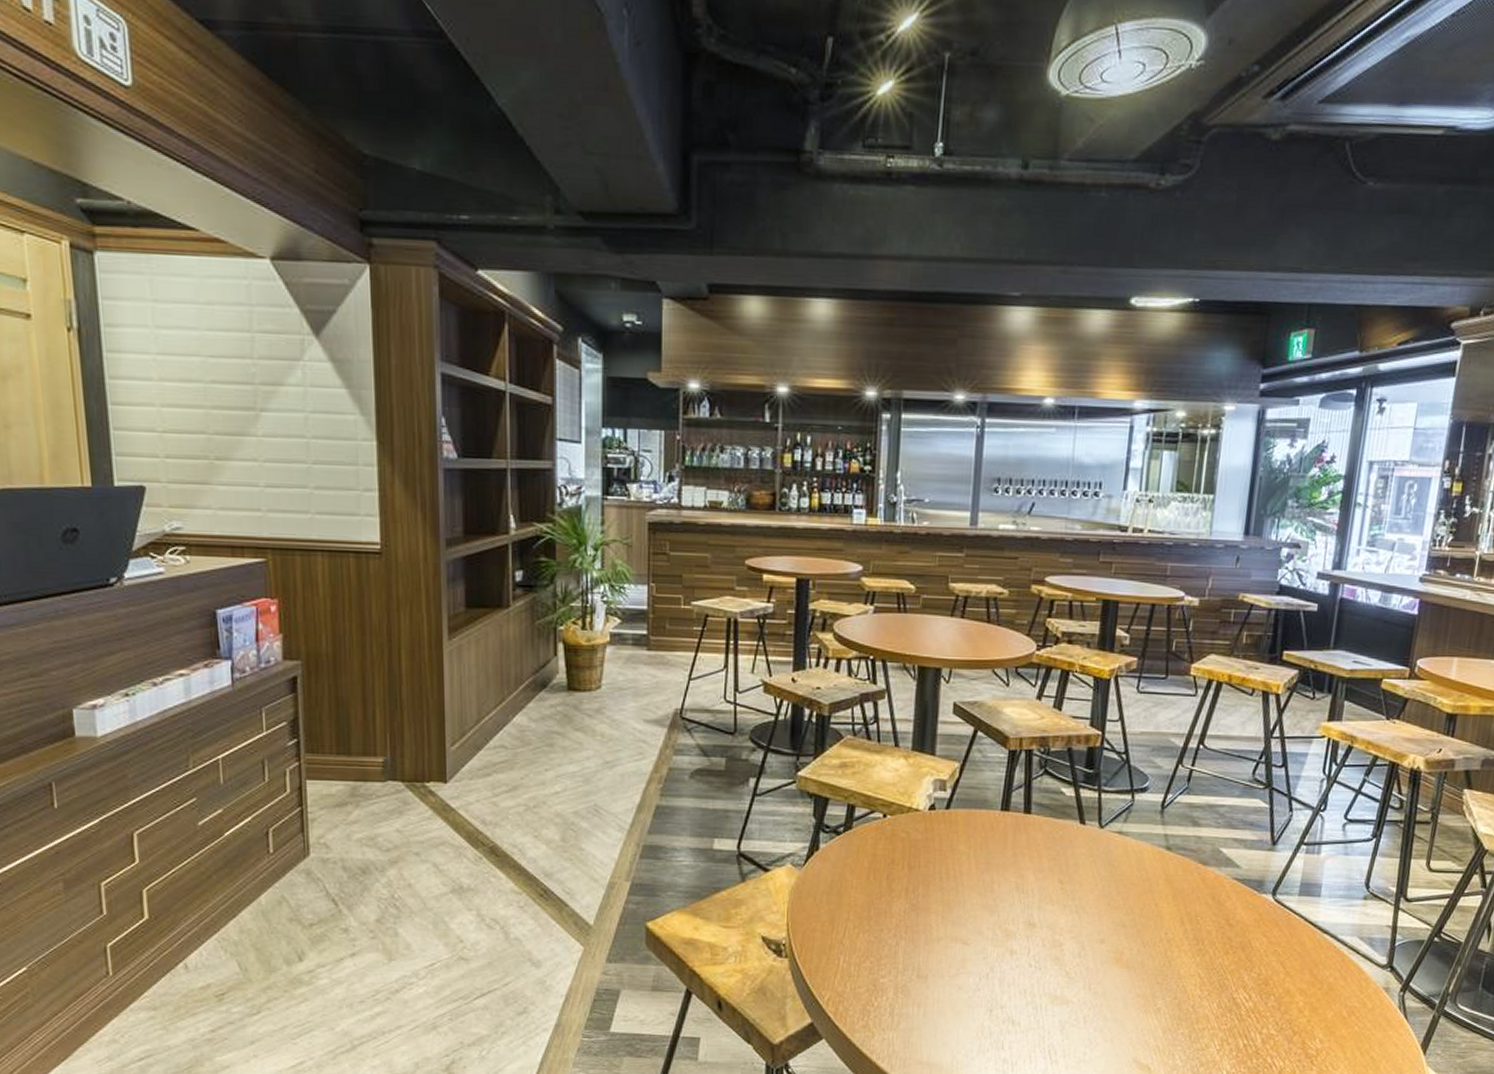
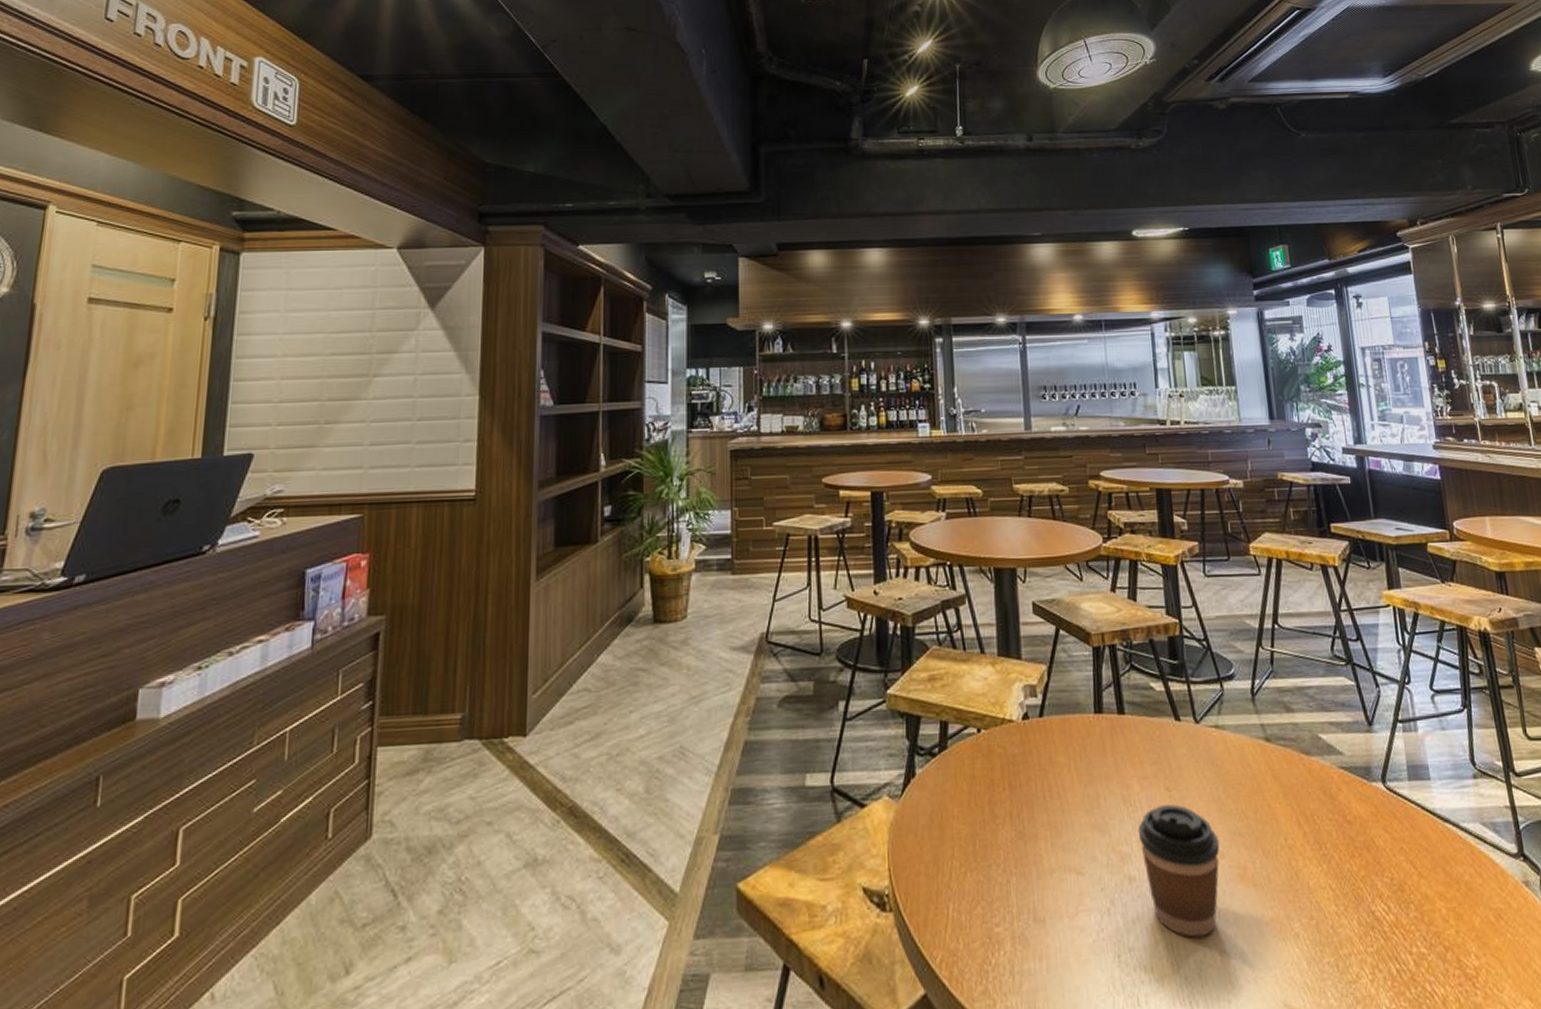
coffee cup: none [1026,895,1103,1003] -> present [1138,804,1220,938]

